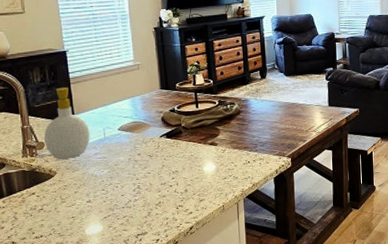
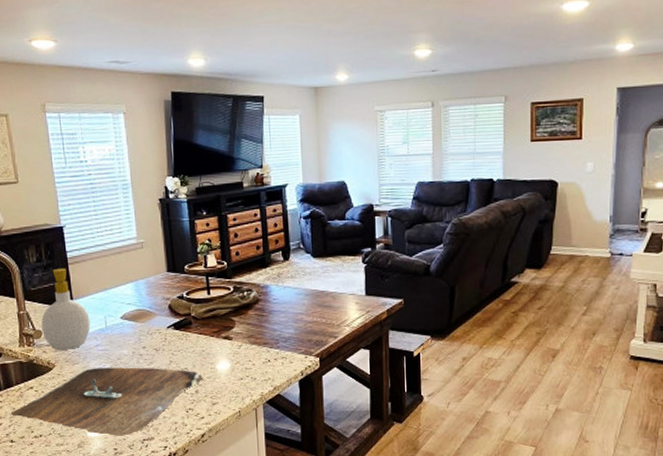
cutting board: none [13,171,192,234] -> present [11,367,204,437]

